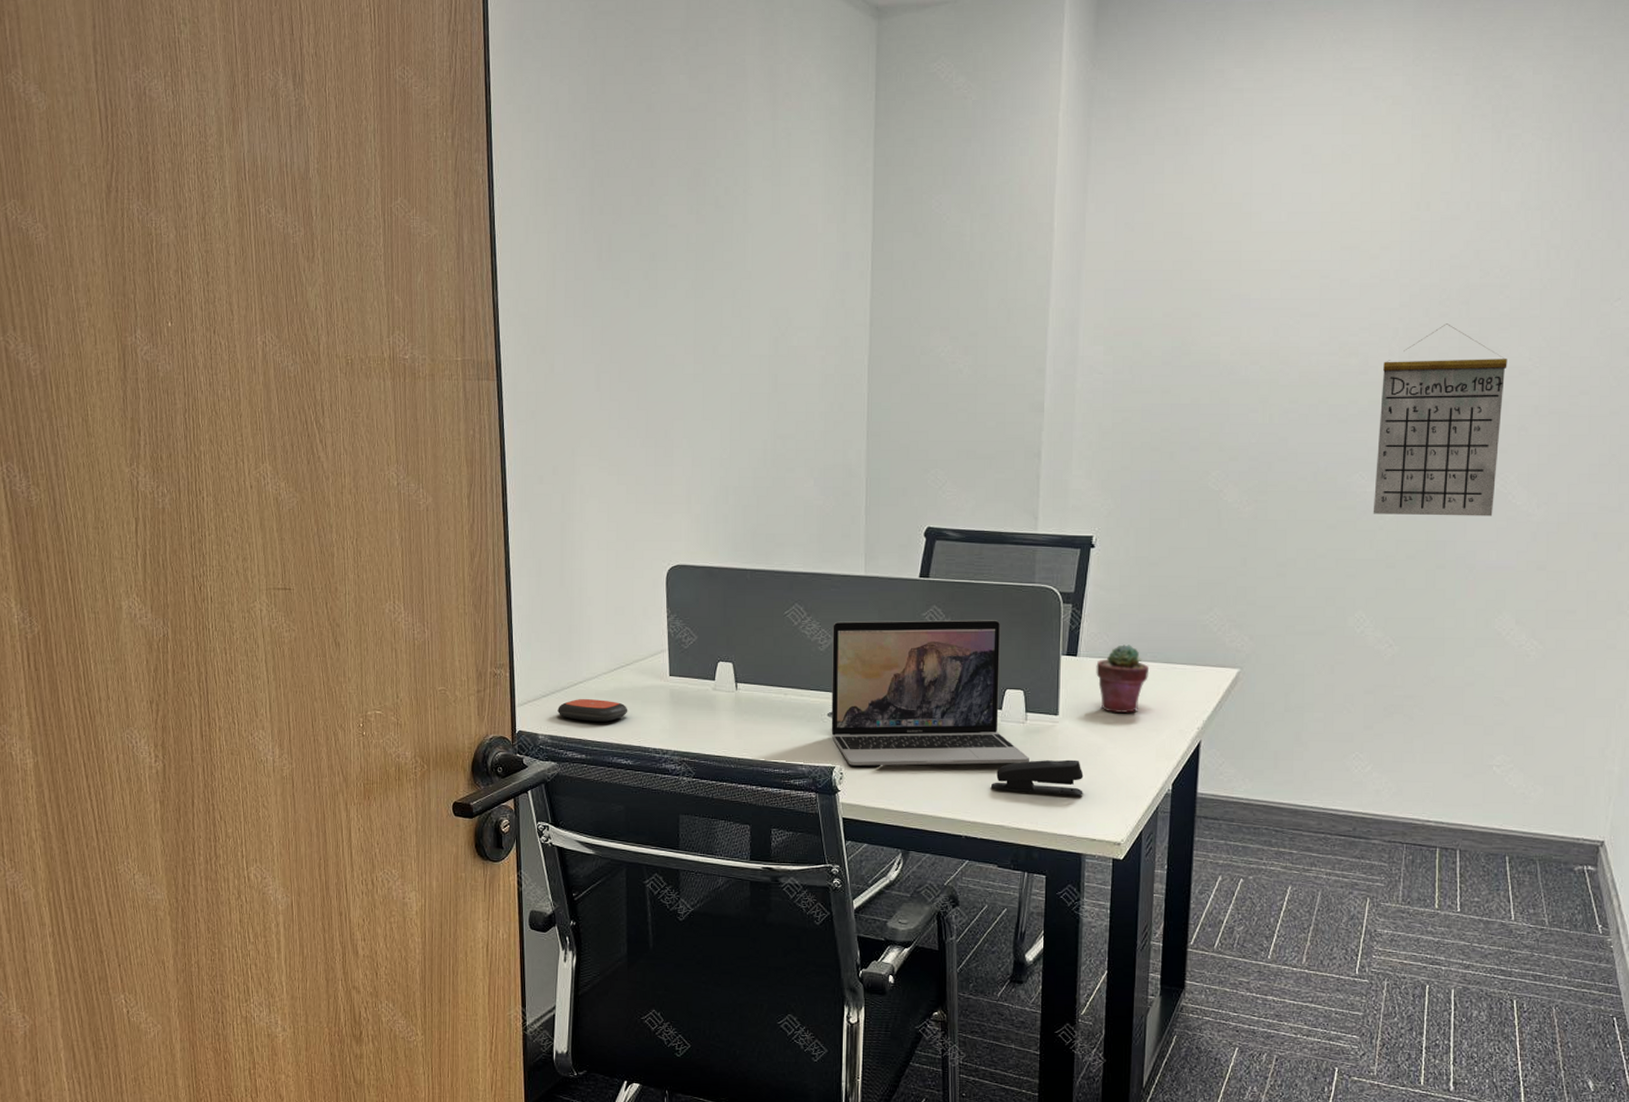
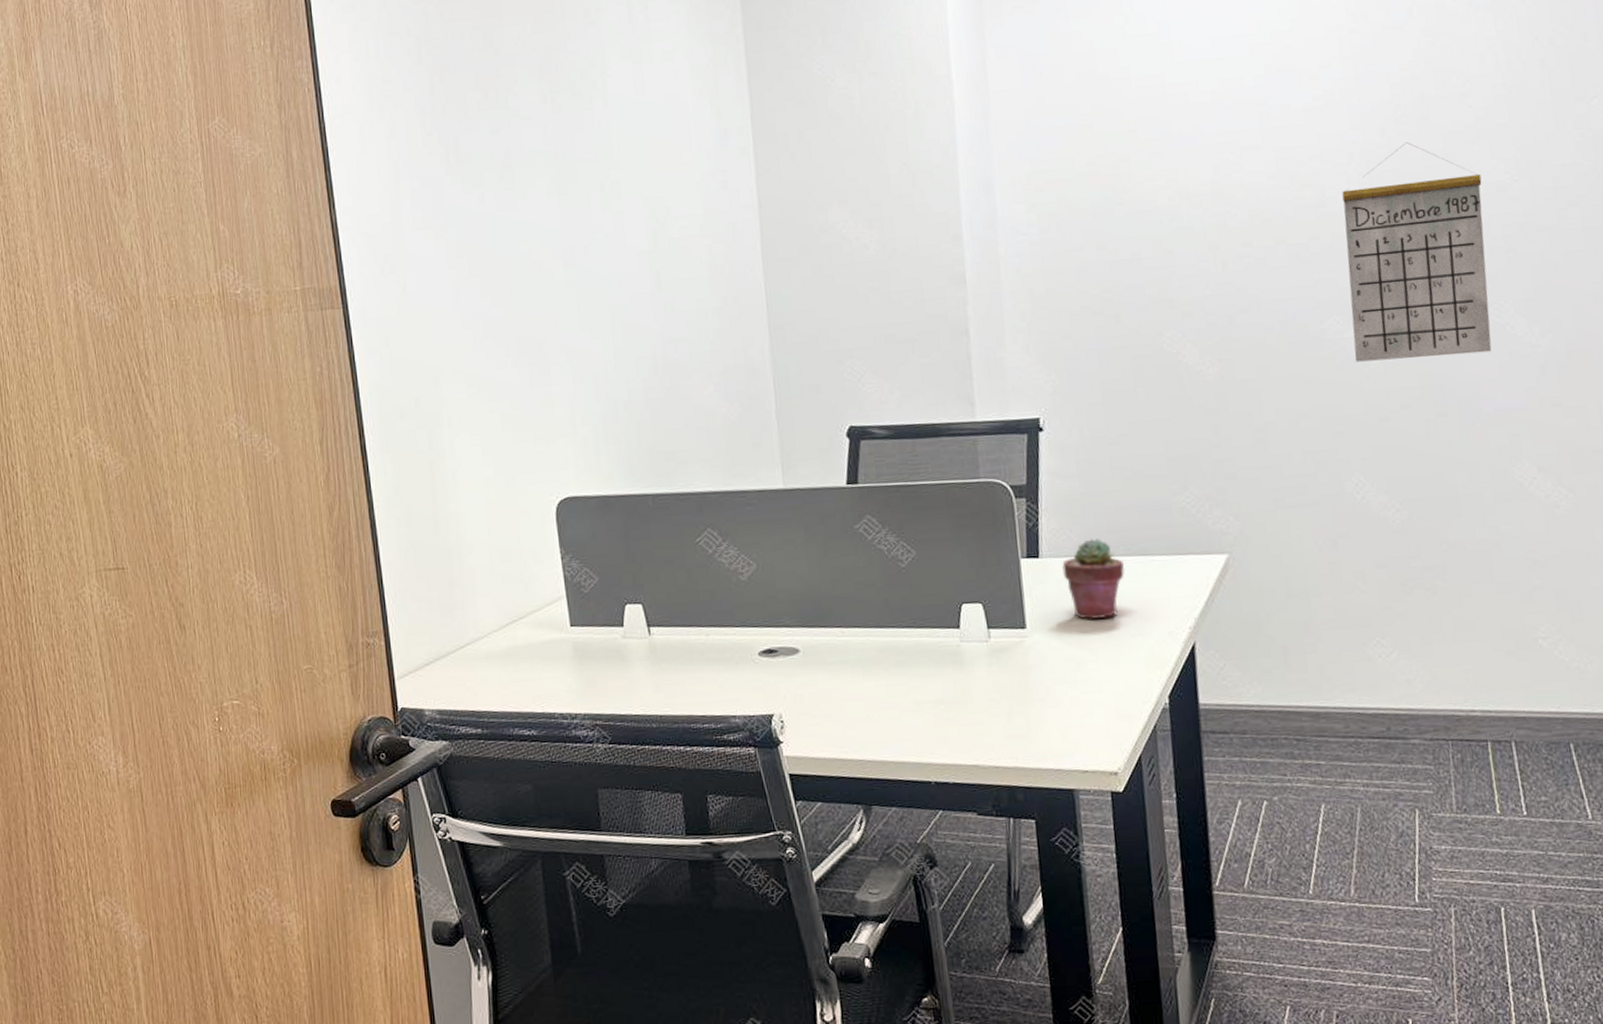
remote control: present [558,698,628,722] -> none [444,662,526,689]
laptop: present [831,619,1029,766] -> none [753,525,999,711]
stapler: present [991,759,1084,796] -> none [958,678,1067,723]

